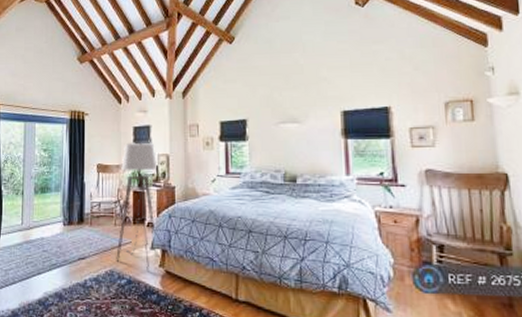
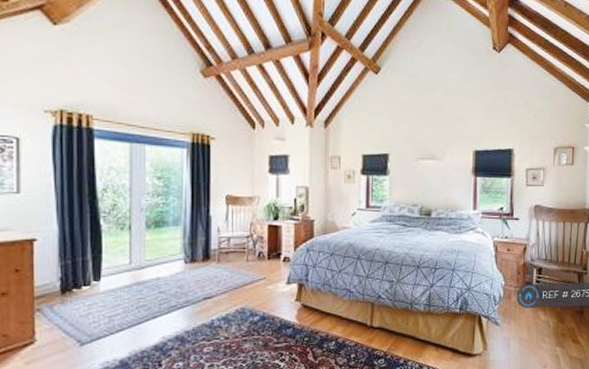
floor lamp: present [116,142,158,272] -> none [248,172,296,307]

